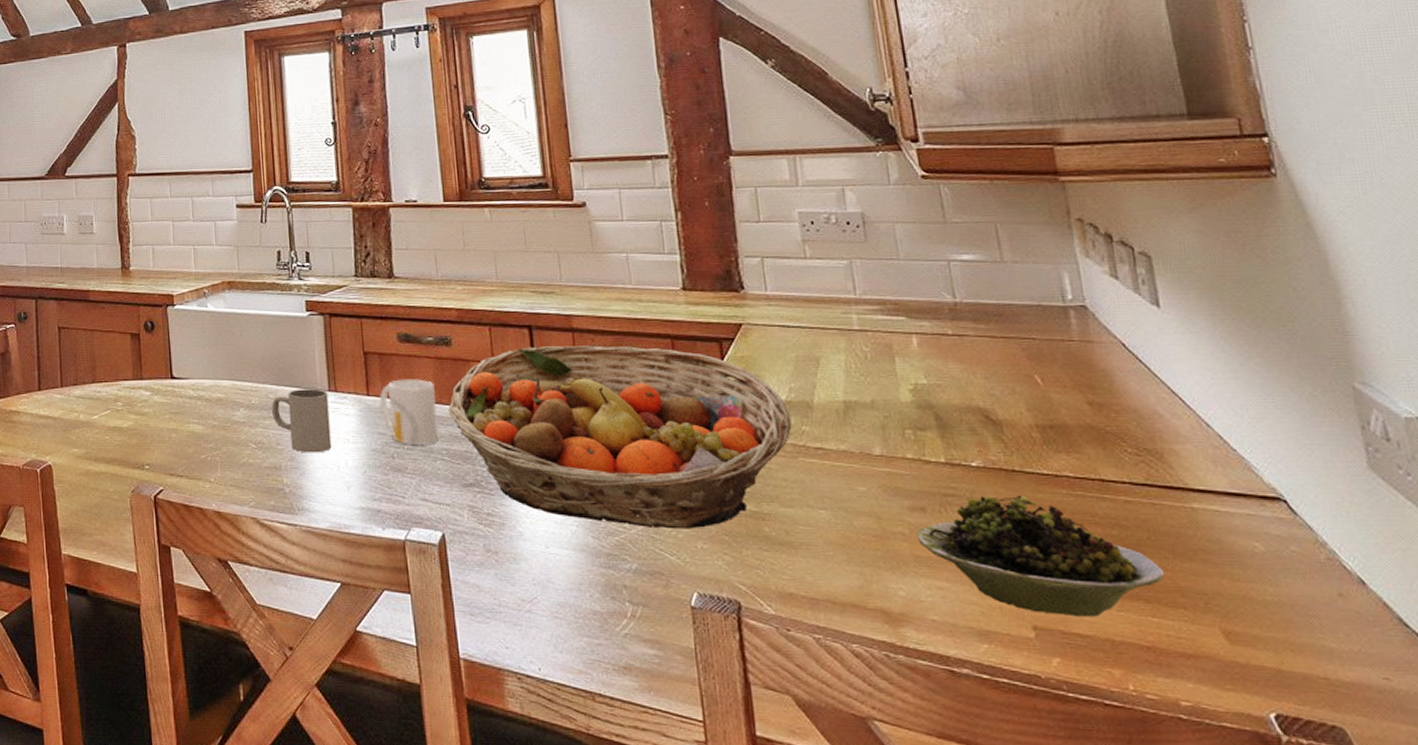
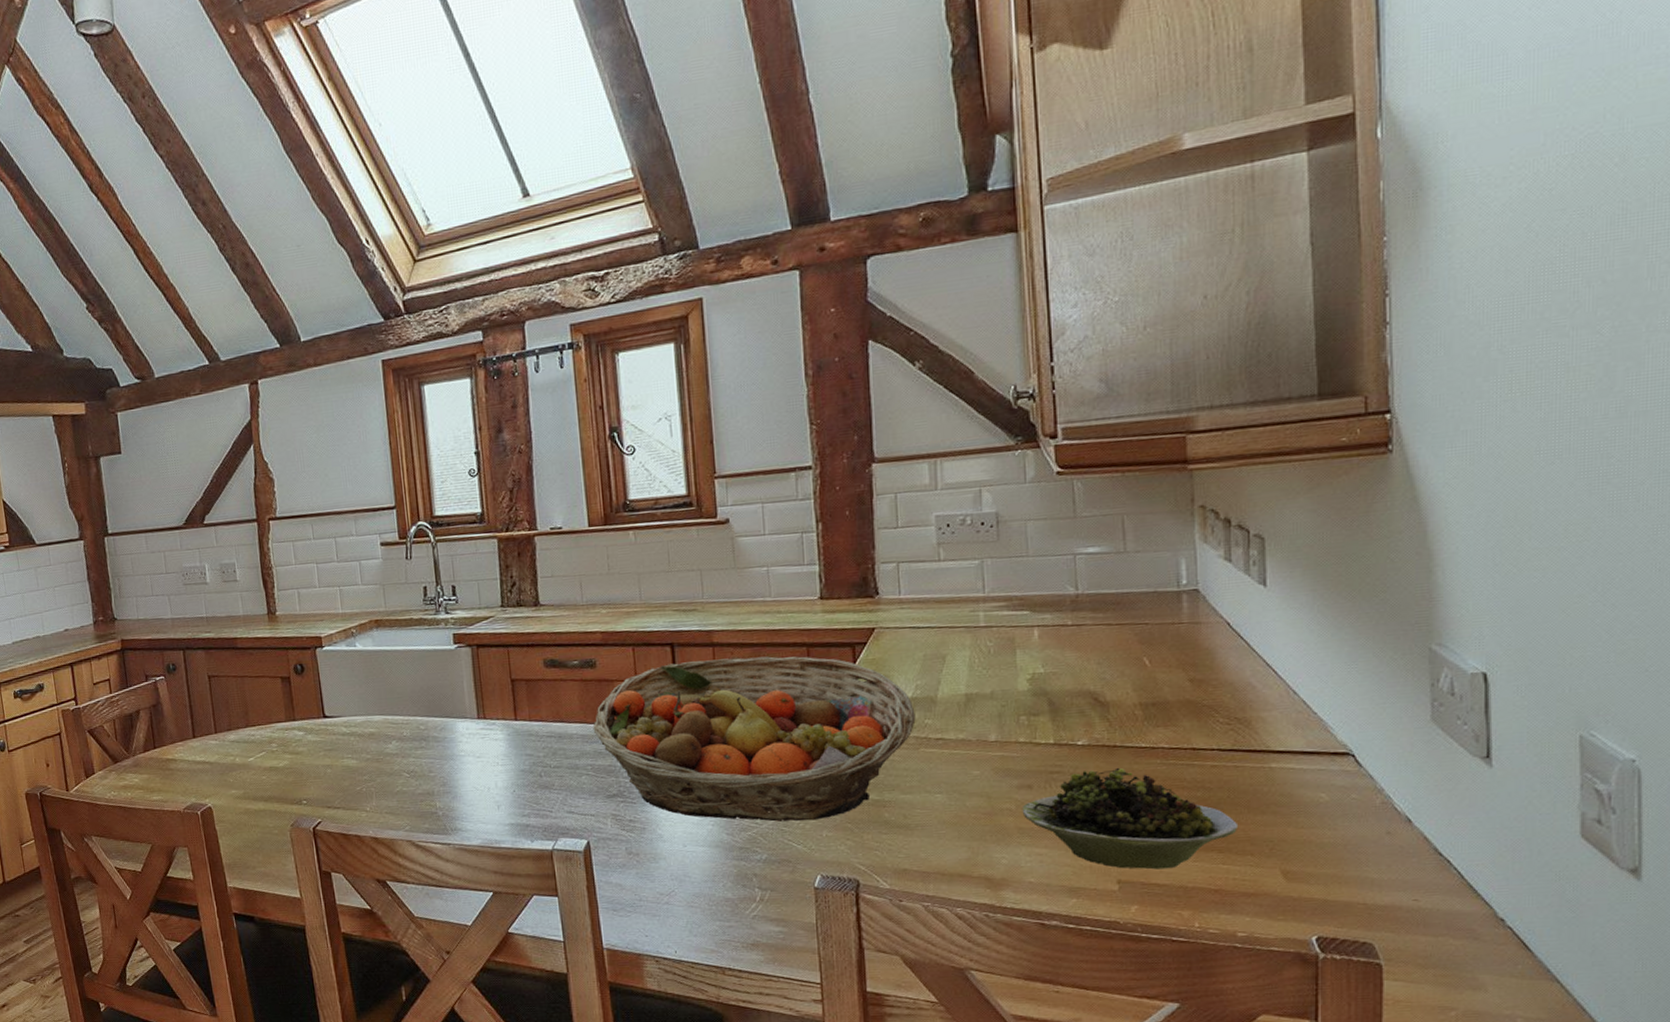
mug: present [271,389,332,453] -> none [422,717,482,778]
mug: present [379,379,439,446] -> none [527,701,584,764]

